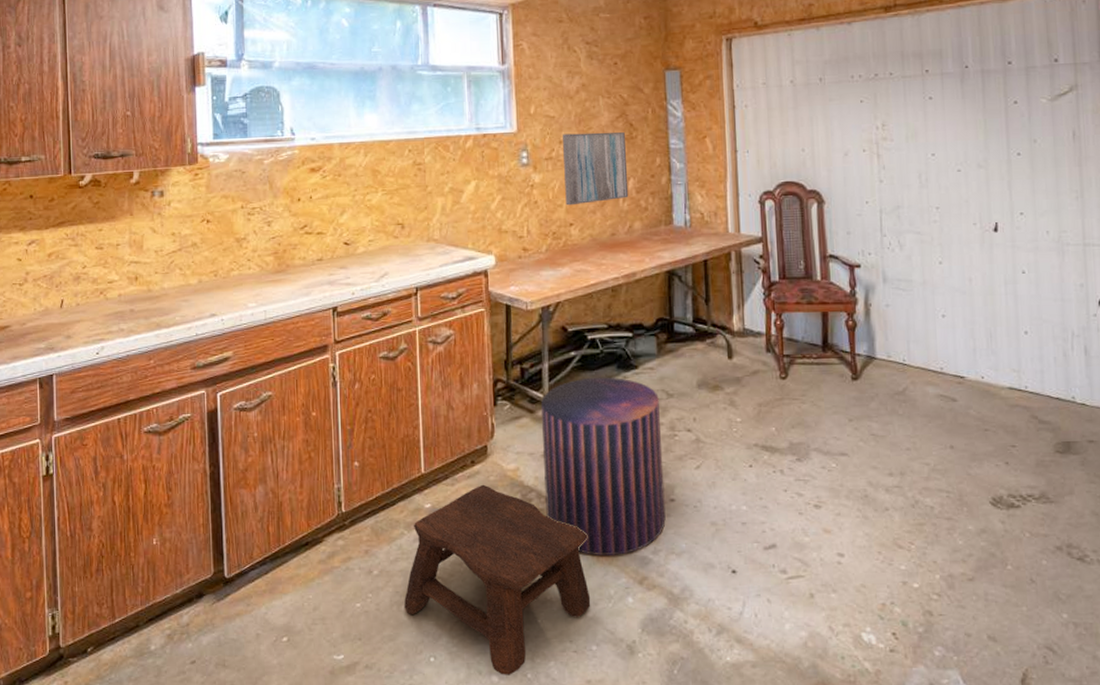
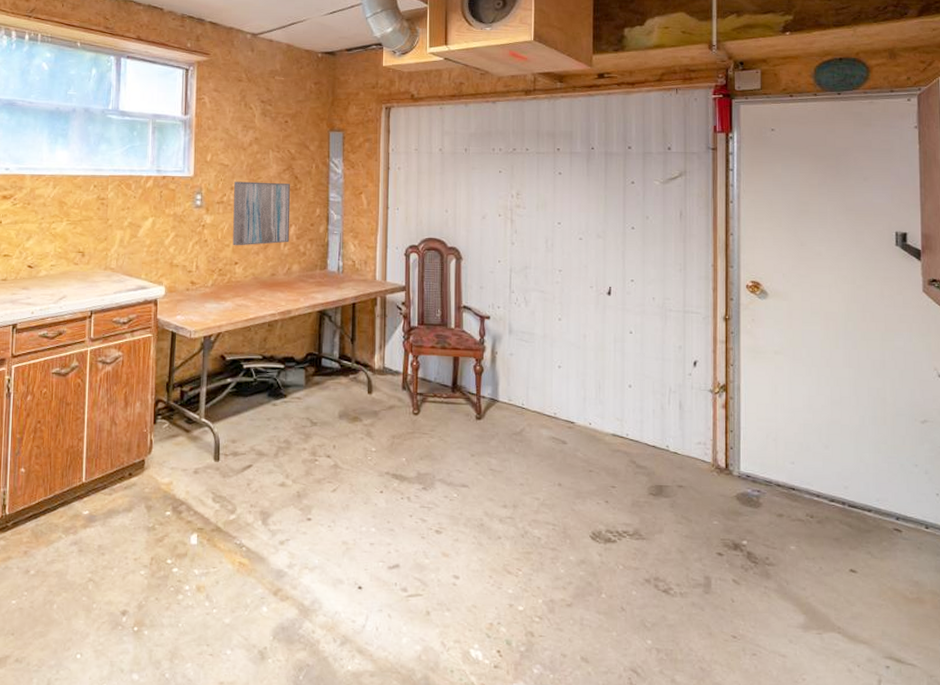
stool: present [404,484,591,675] -> none [57,495,231,674]
stool: present [541,377,666,556] -> none [194,403,304,567]

